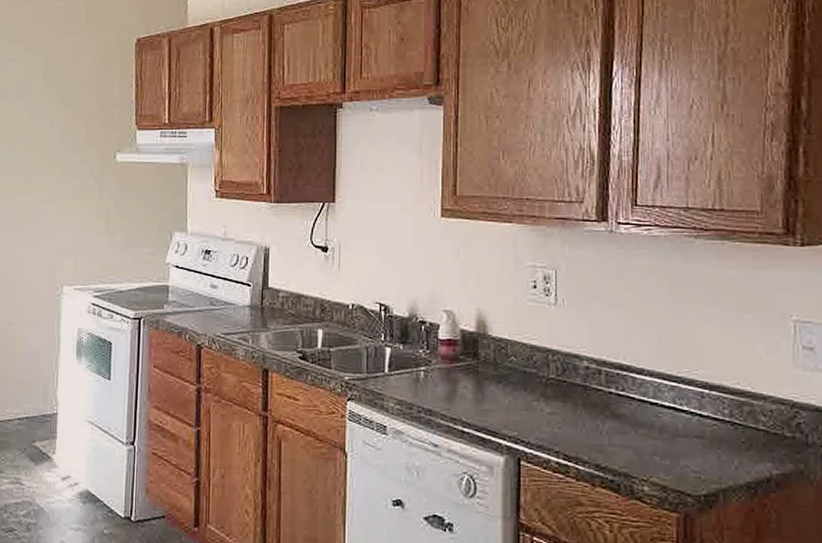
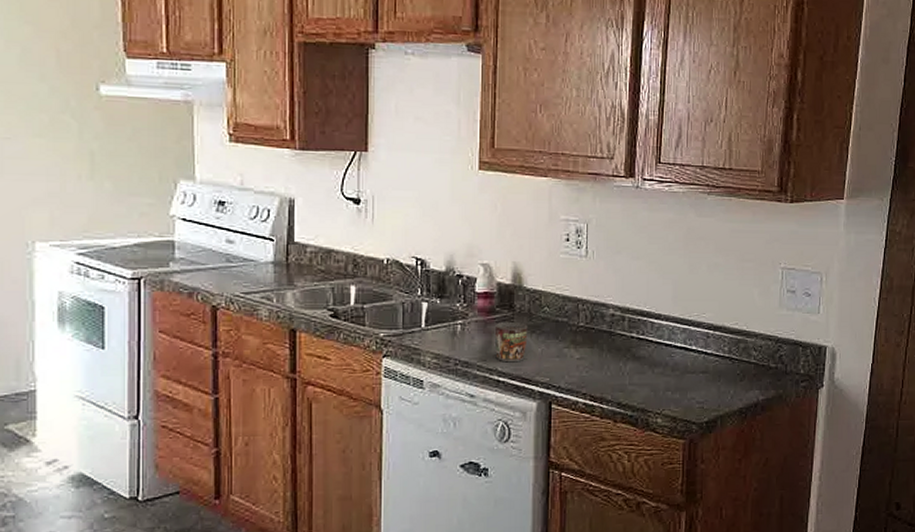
mug: none [460,371,493,413] -> present [495,322,528,363]

